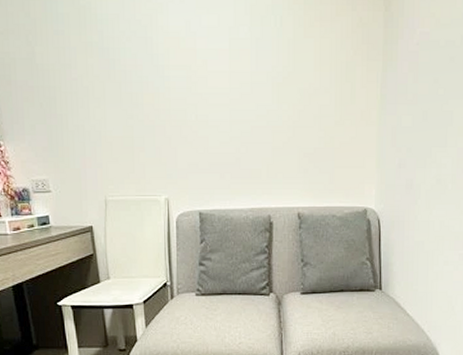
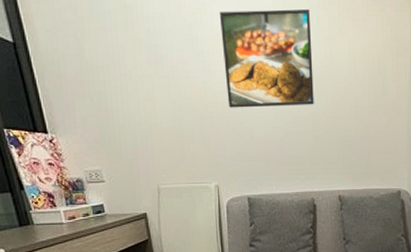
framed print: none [175,8,274,116] -> present [219,8,314,108]

